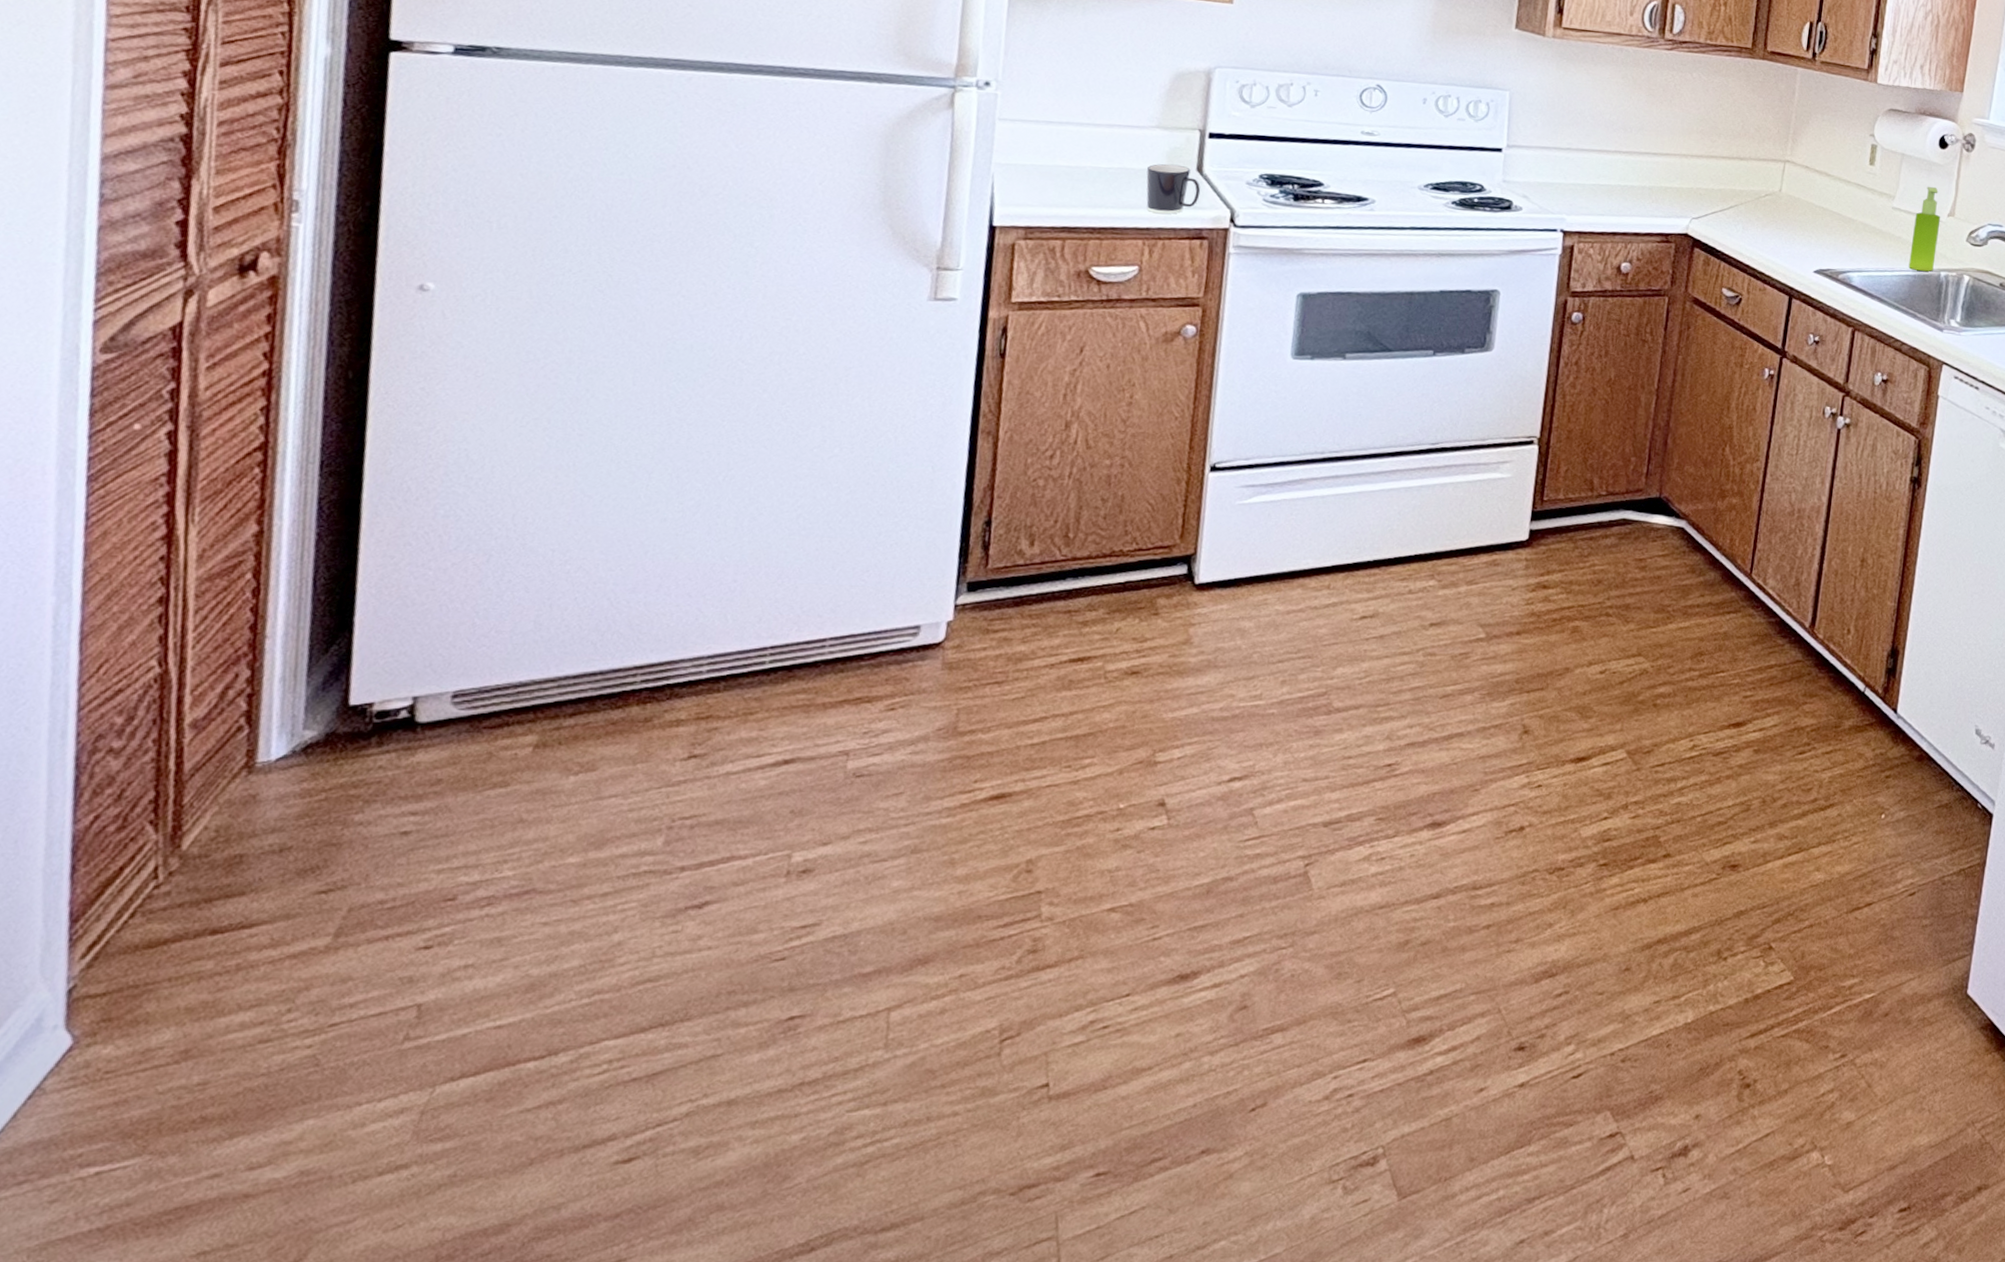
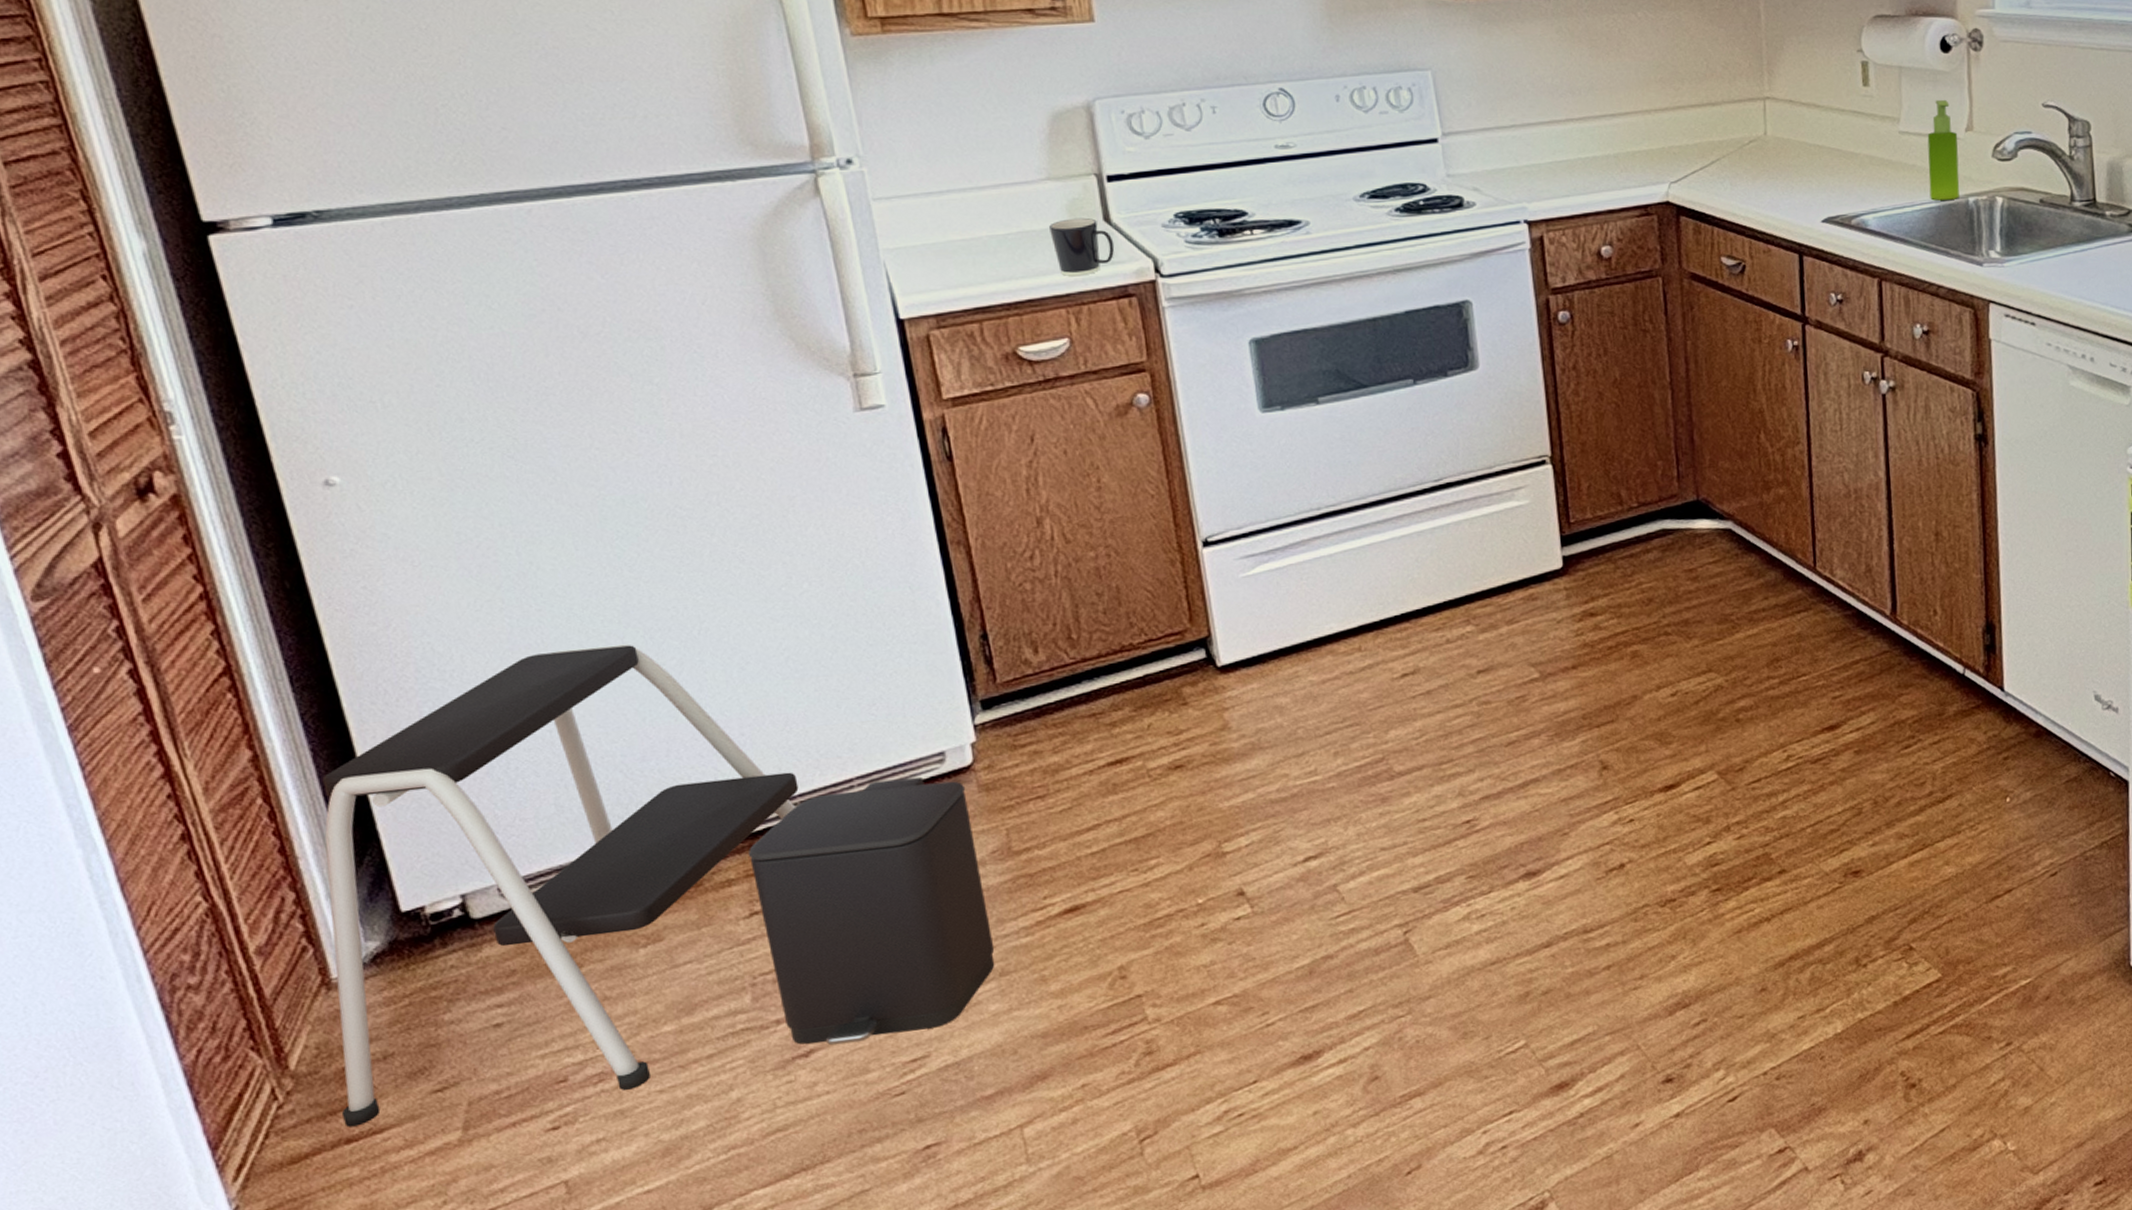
step stool: none [216,475,774,918] -> present [322,644,799,1127]
pedal bin: none [689,645,931,900] -> present [747,776,995,1046]

